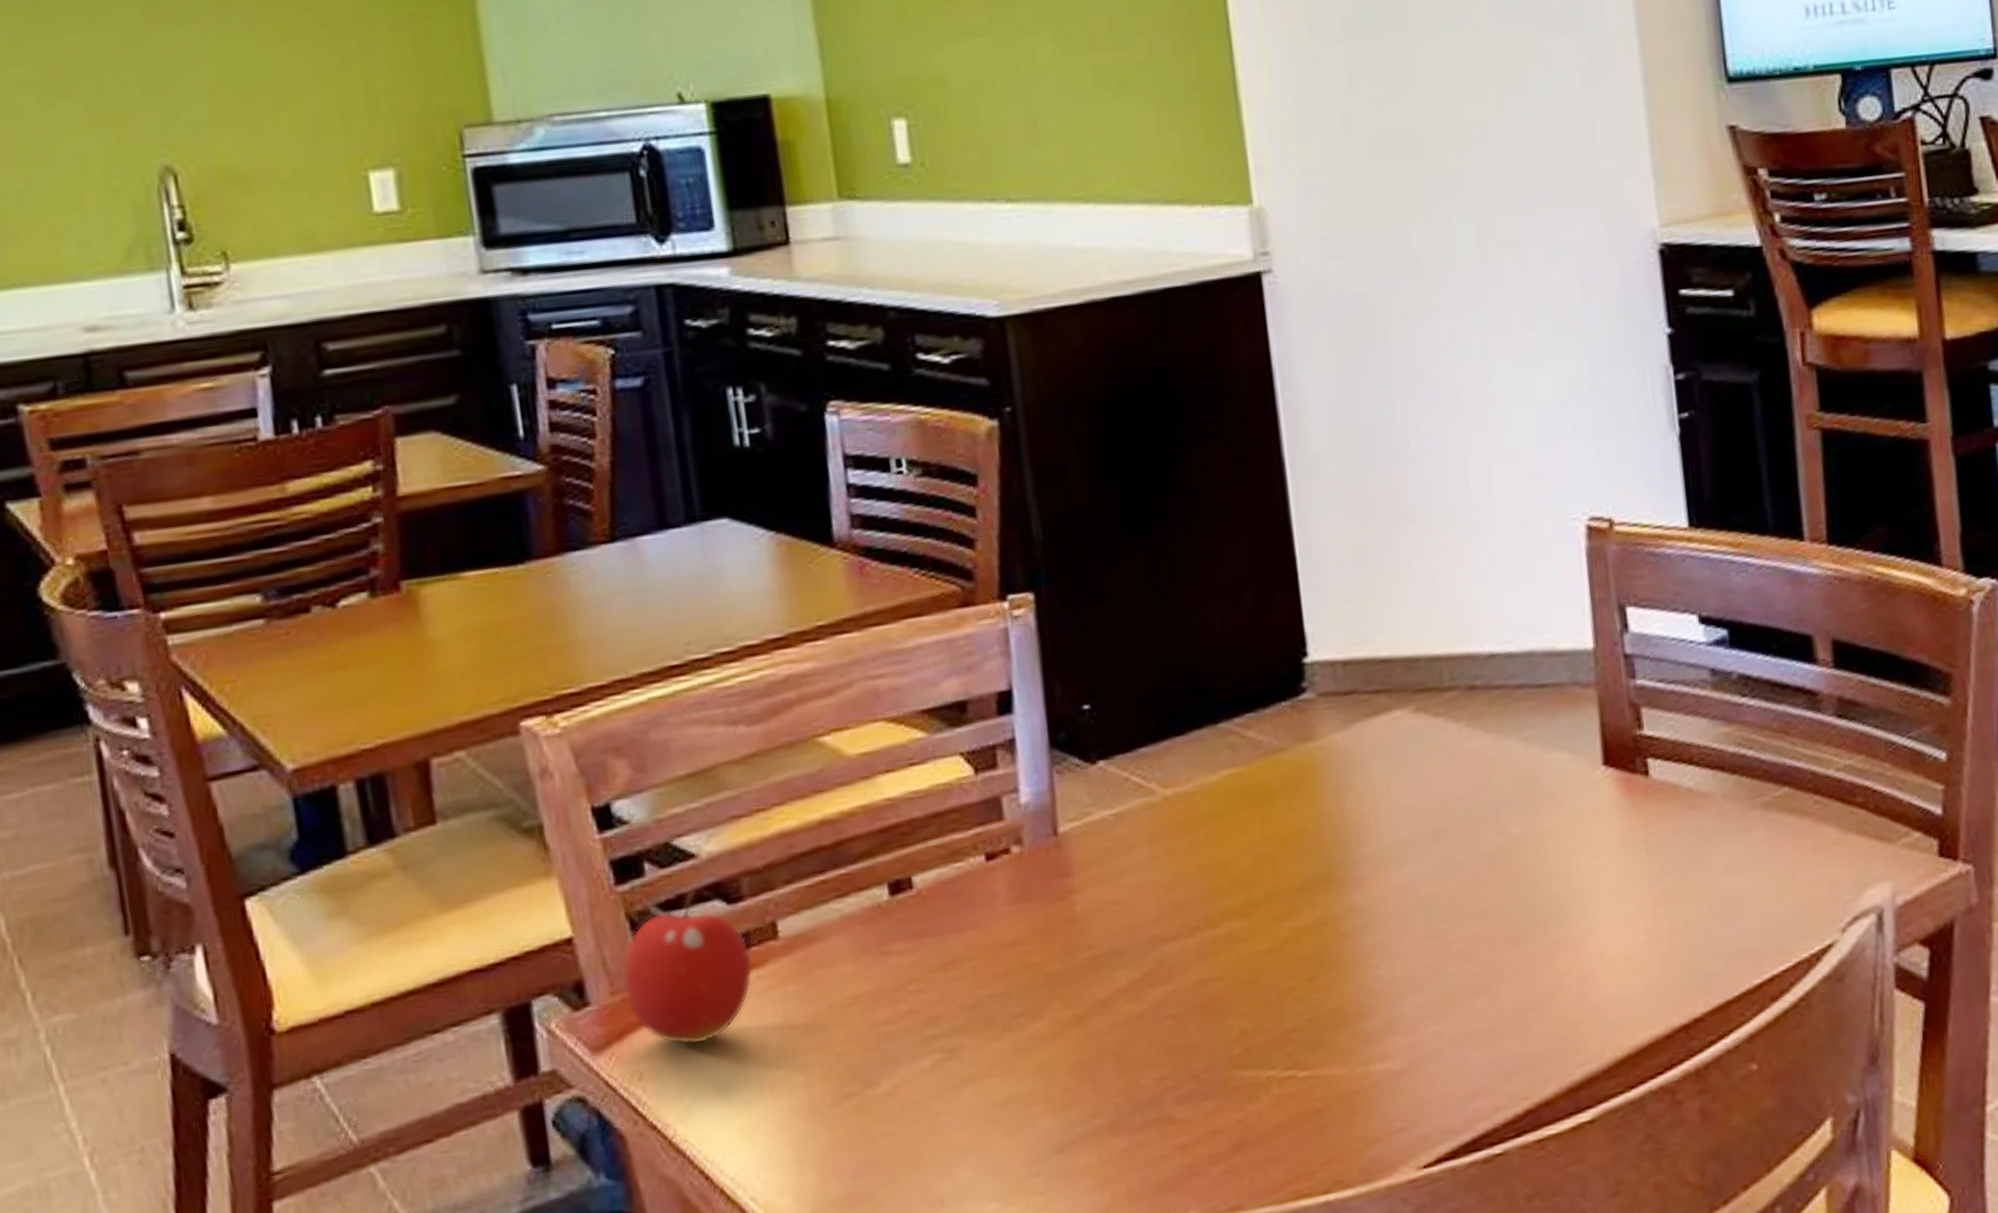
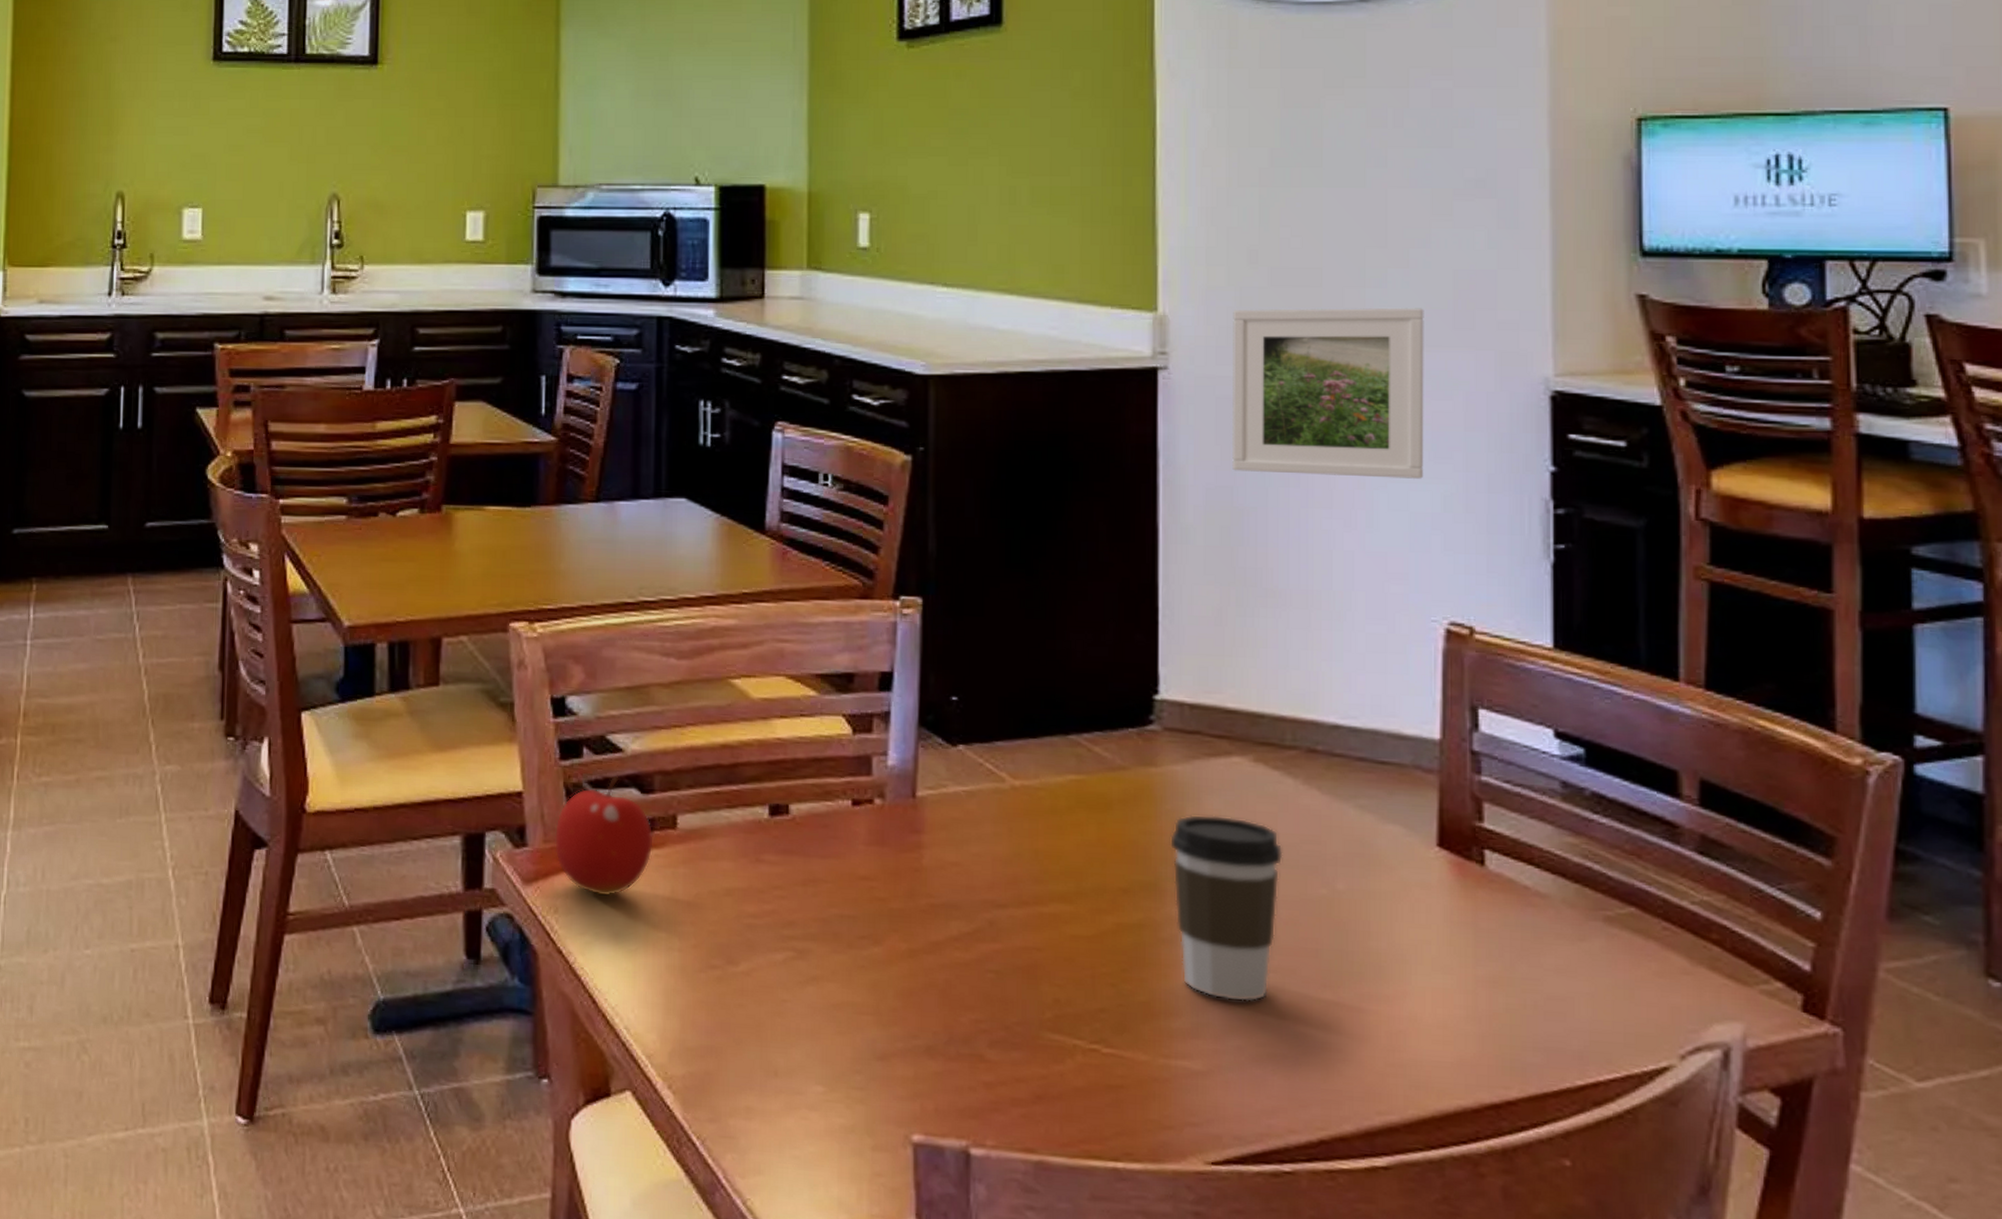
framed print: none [1333,166,1547,382] -> present [1232,307,1424,479]
coffee cup: none [1339,779,1459,986] -> present [1169,814,1283,1002]

